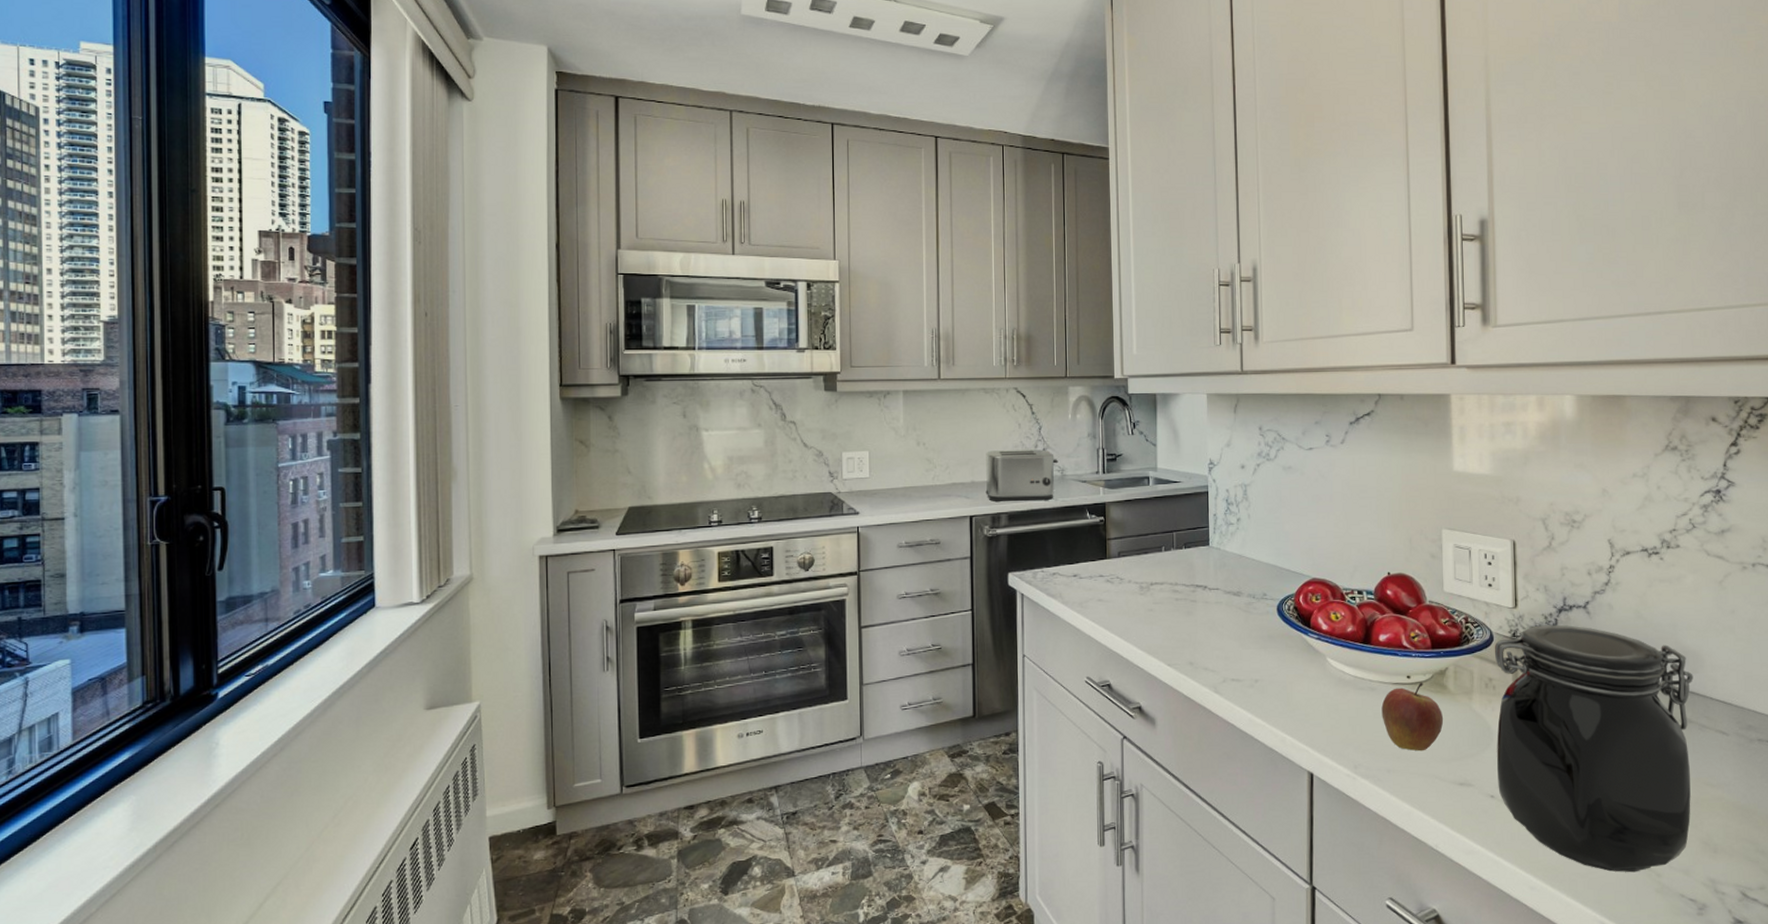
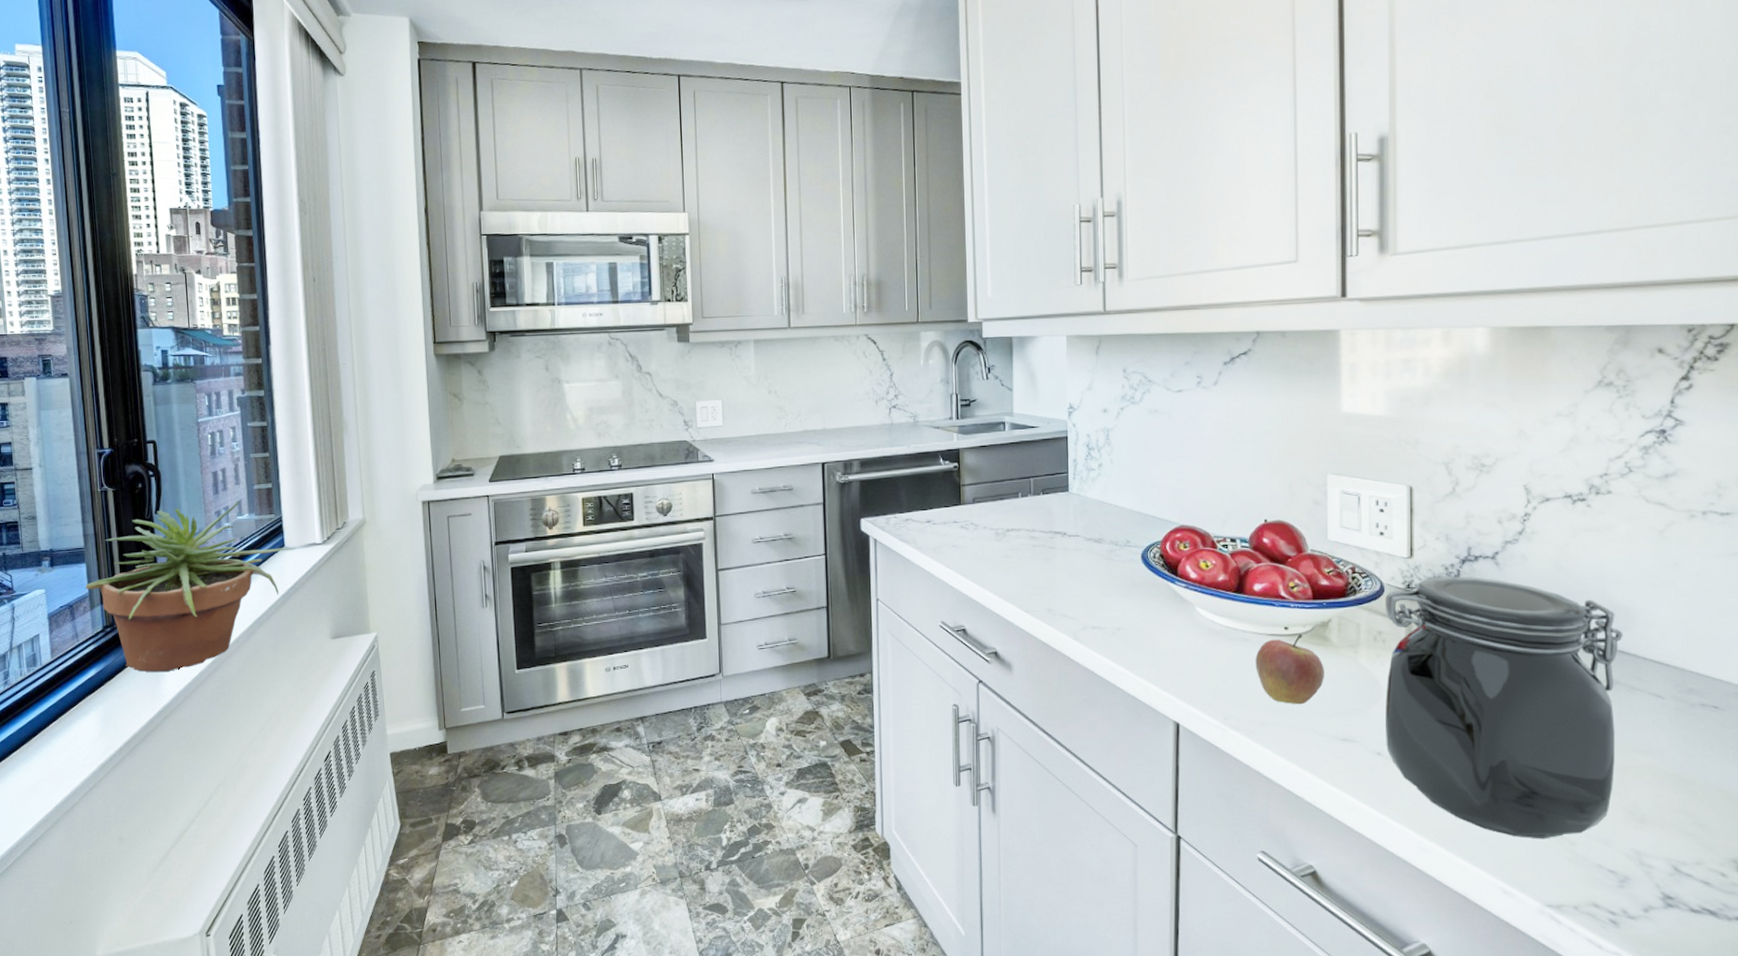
potted plant: none [122,556,390,754] -> present [84,501,297,672]
toaster: present [985,449,1058,503] -> none [837,396,911,449]

